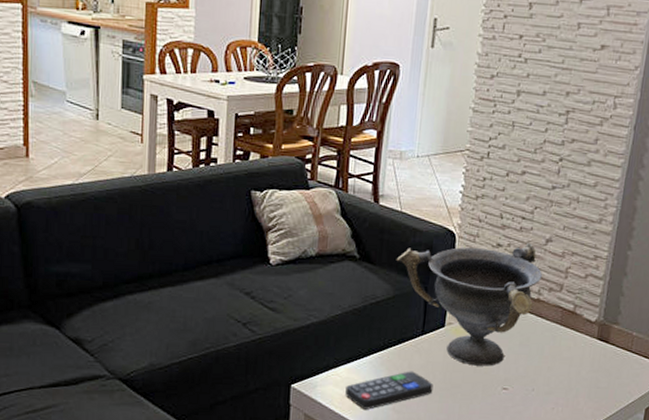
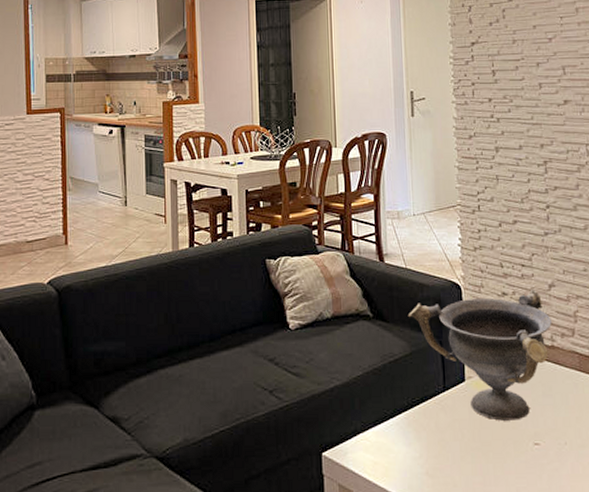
remote control: present [345,371,434,410] -> none [376,430,464,476]

